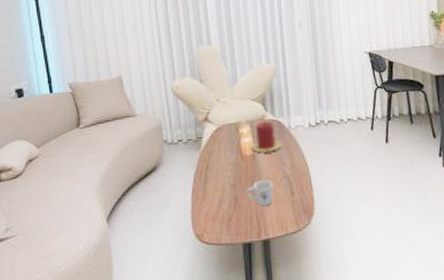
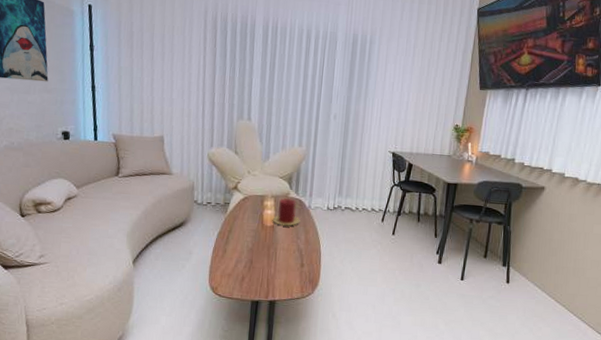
mug: present [246,179,274,207] -> none [261,249,286,273]

